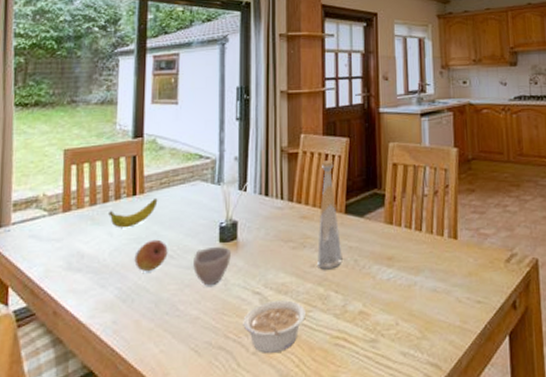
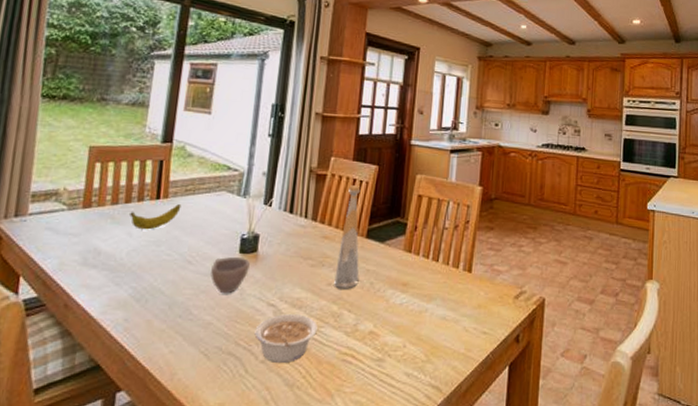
fruit: present [134,239,168,271] -> none [151,244,187,274]

